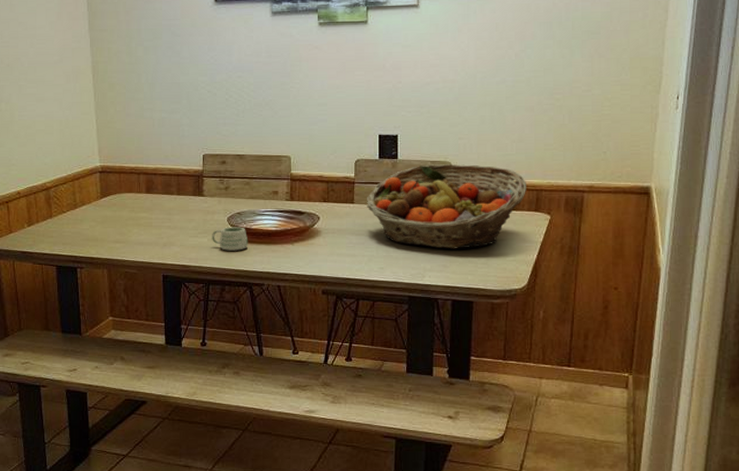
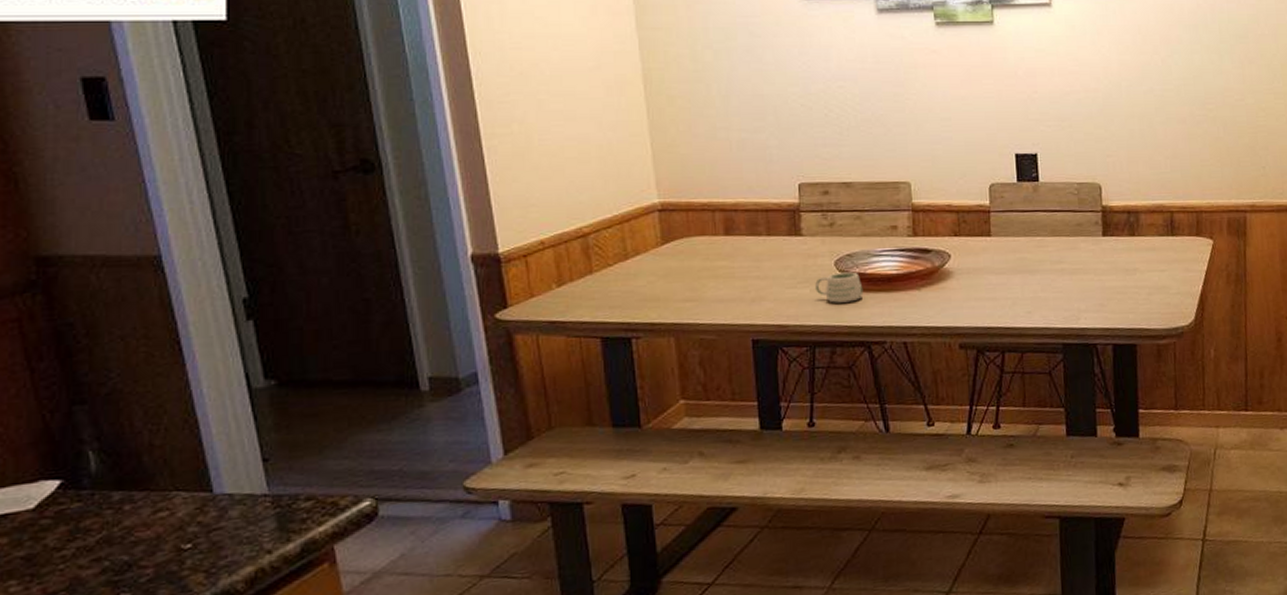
fruit basket: present [367,164,526,249] -> none [1006,185,1185,285]

